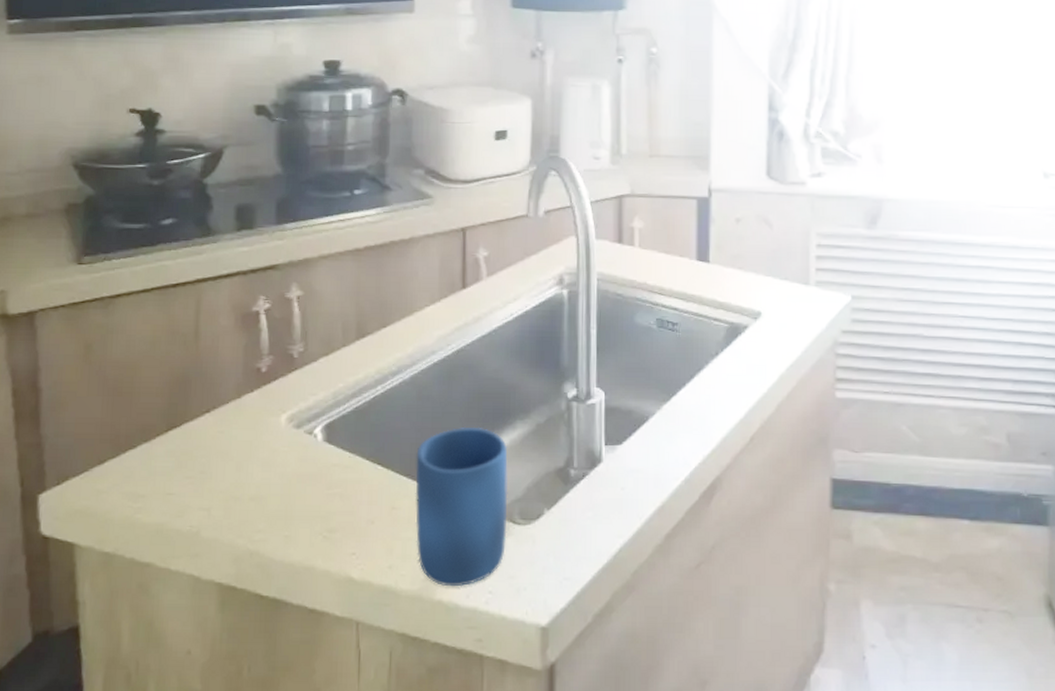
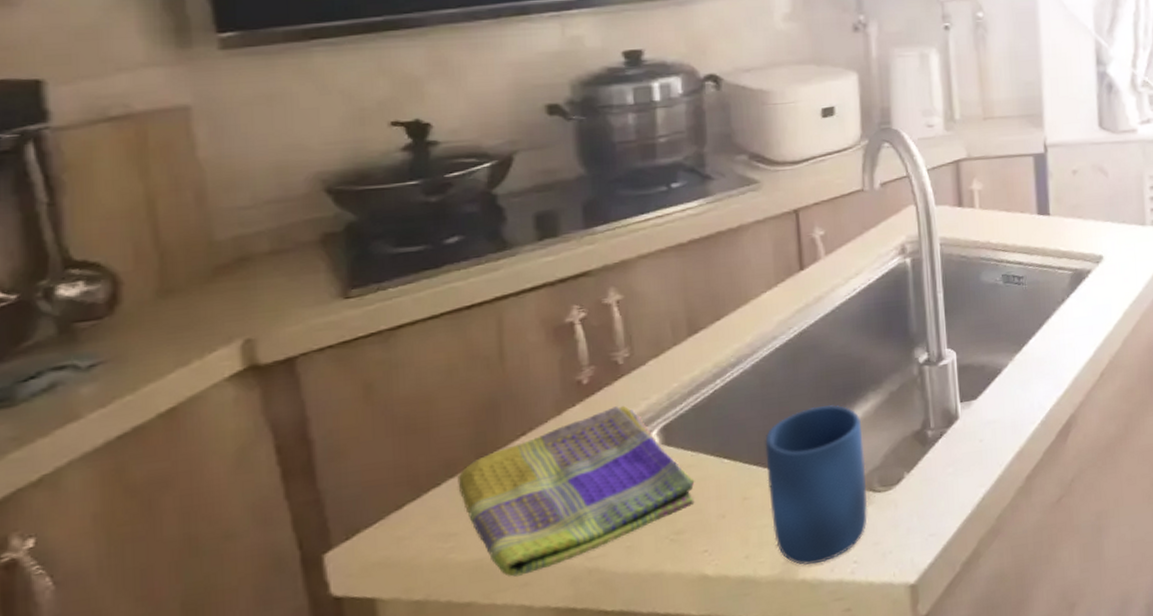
dish towel: none [150,398,350,546] -> present [457,405,695,577]

